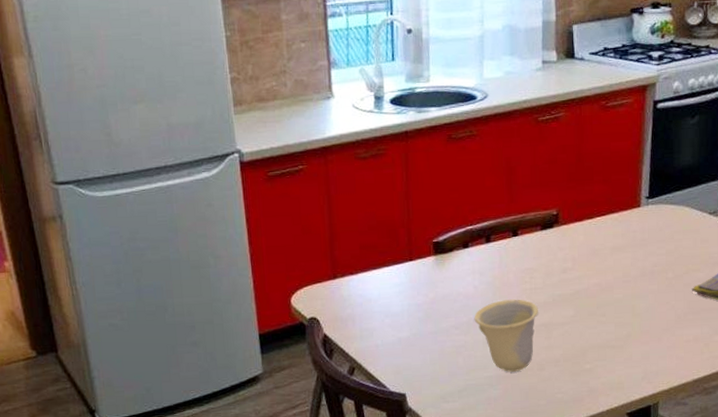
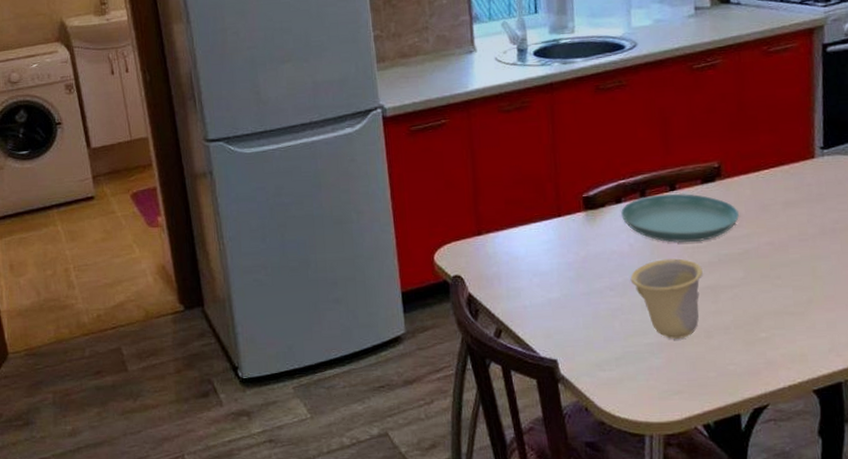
saucer: none [468,238,573,285] -> present [621,193,740,243]

